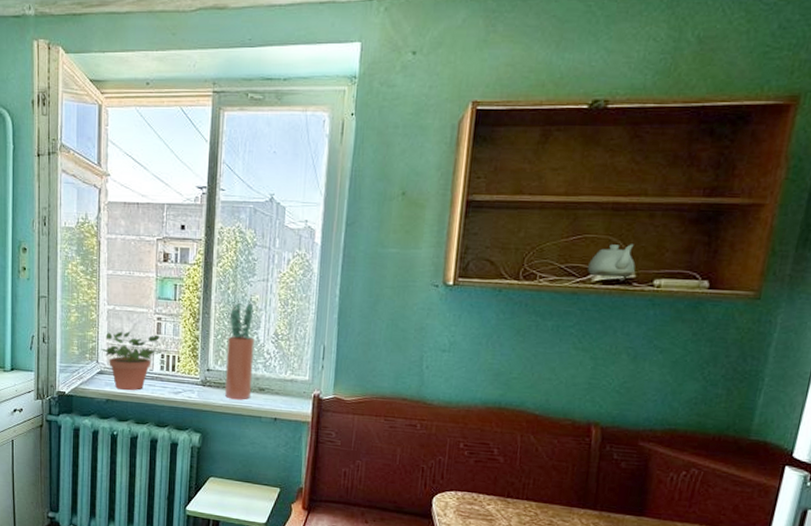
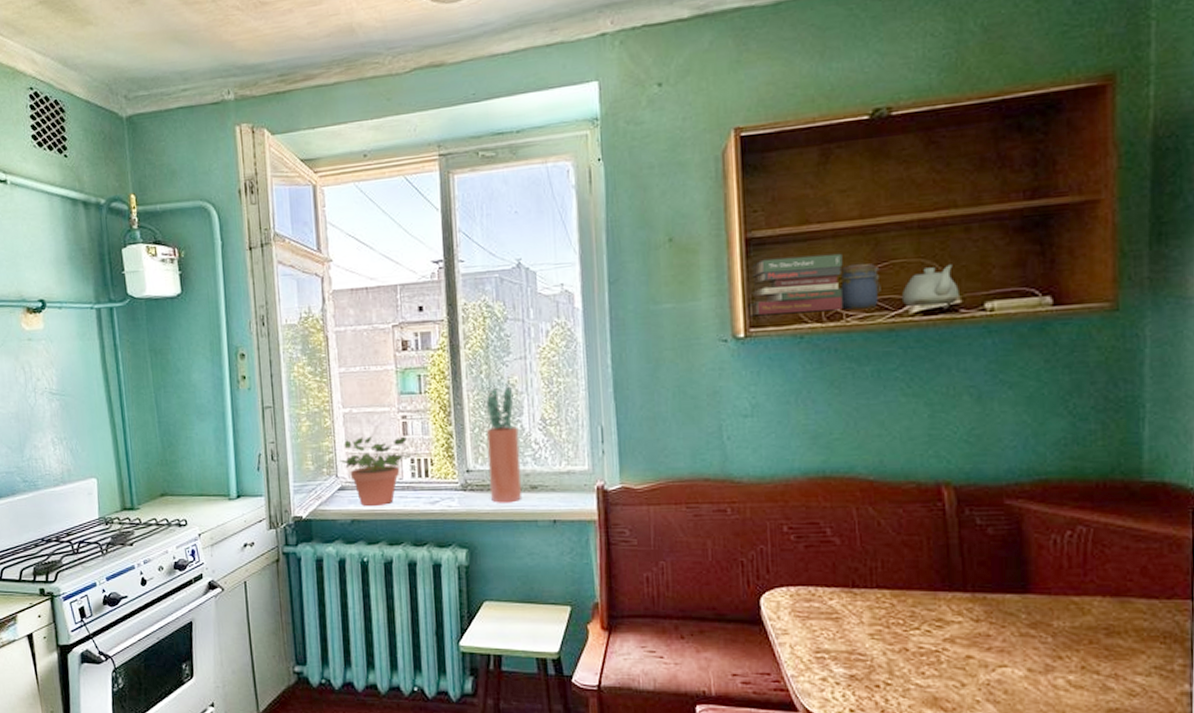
books: none [459,220,545,272] -> present [749,253,843,317]
jar: none [536,234,574,273] -> present [840,263,881,310]

